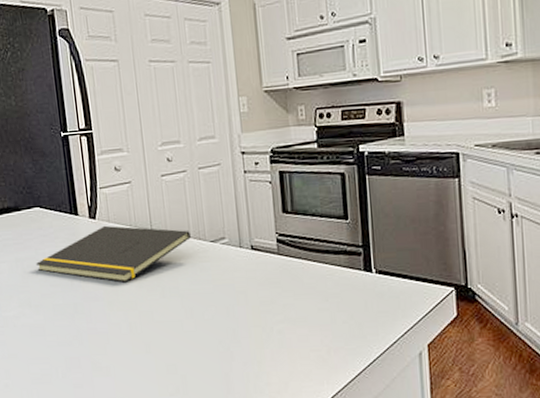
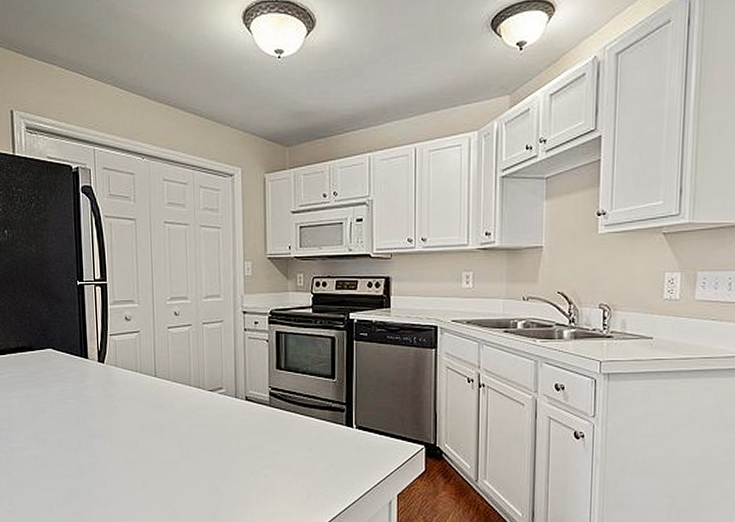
notepad: present [35,225,191,283] -> none [44,369,191,423]

